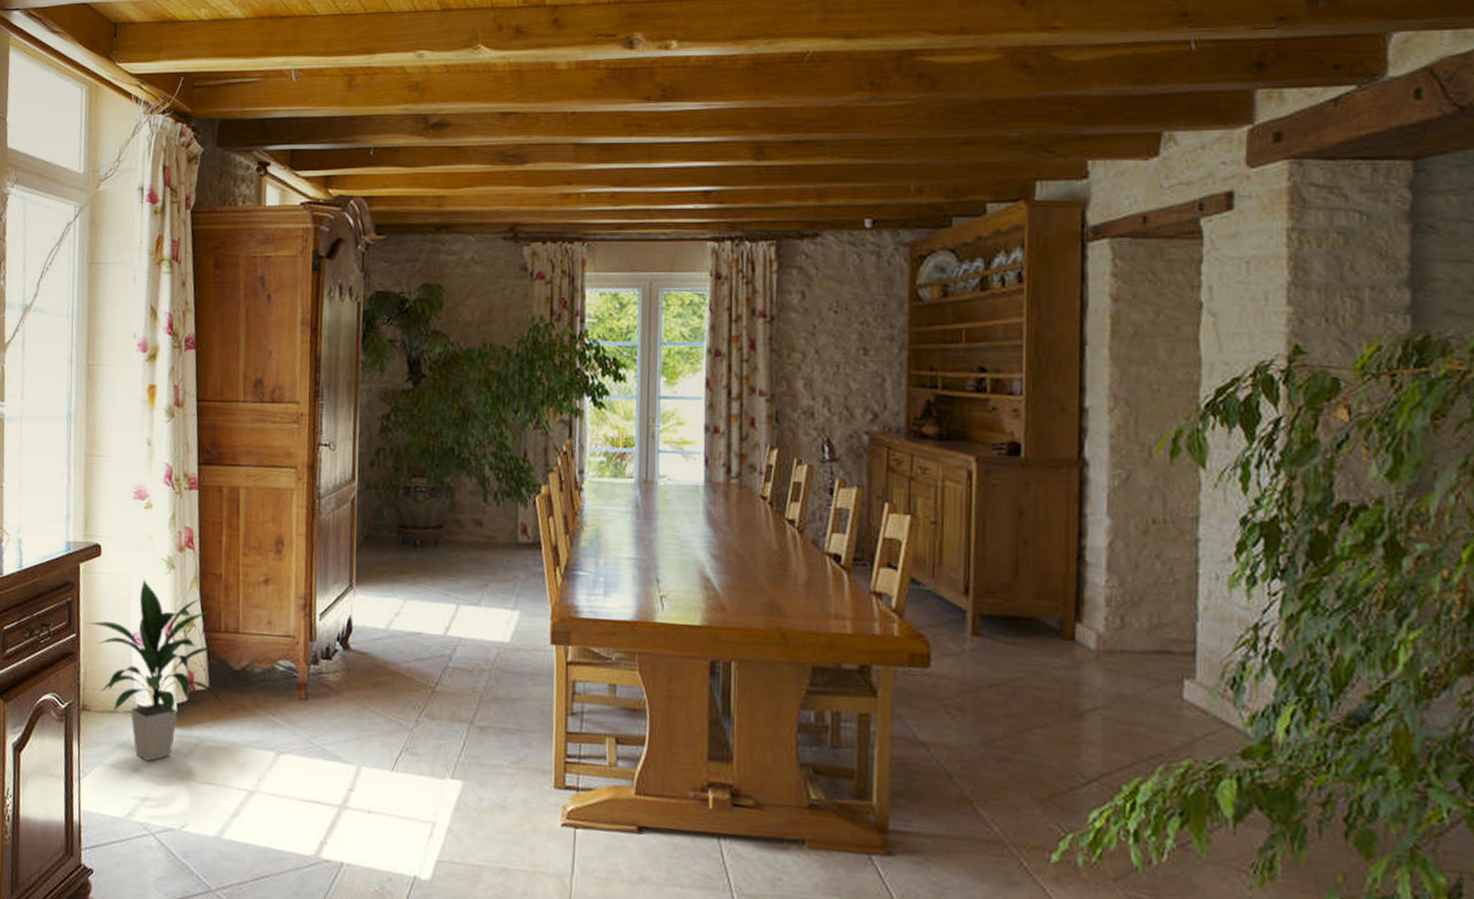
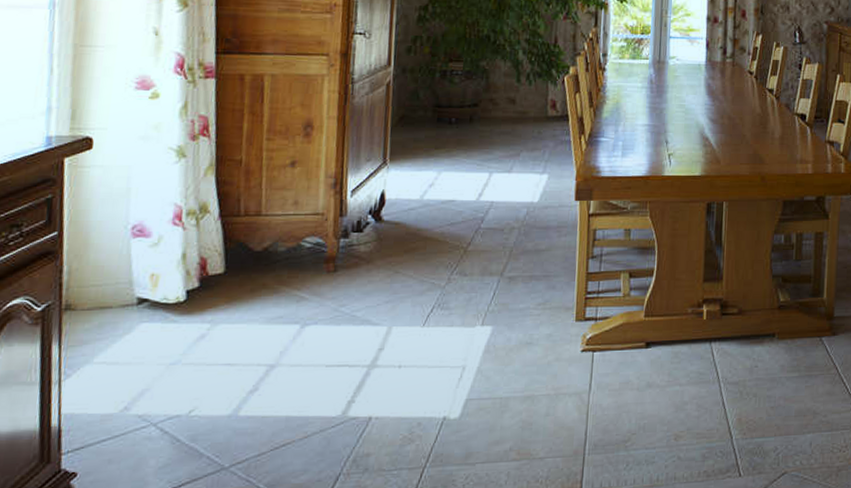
indoor plant: present [86,579,222,761] -> none [71,170,240,352]

